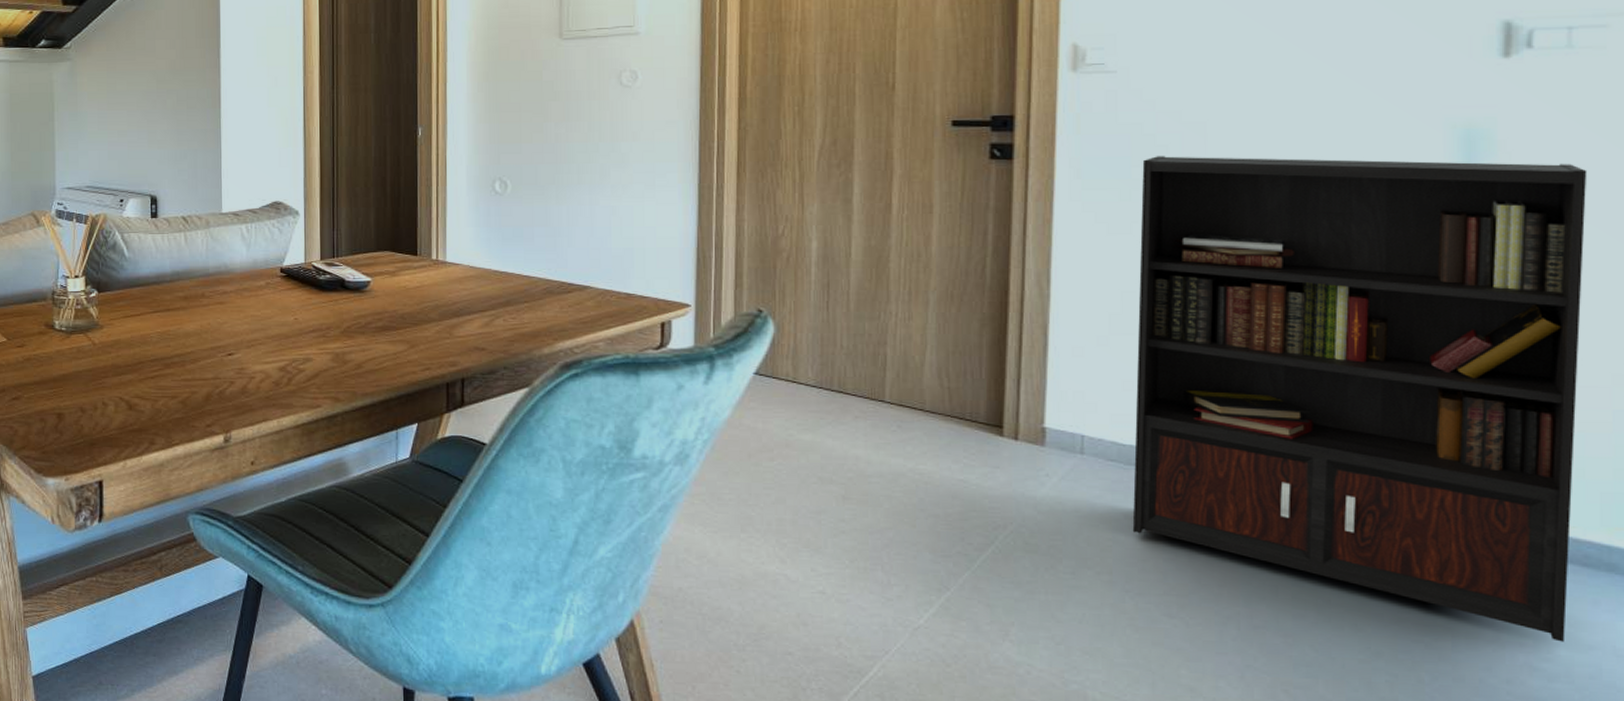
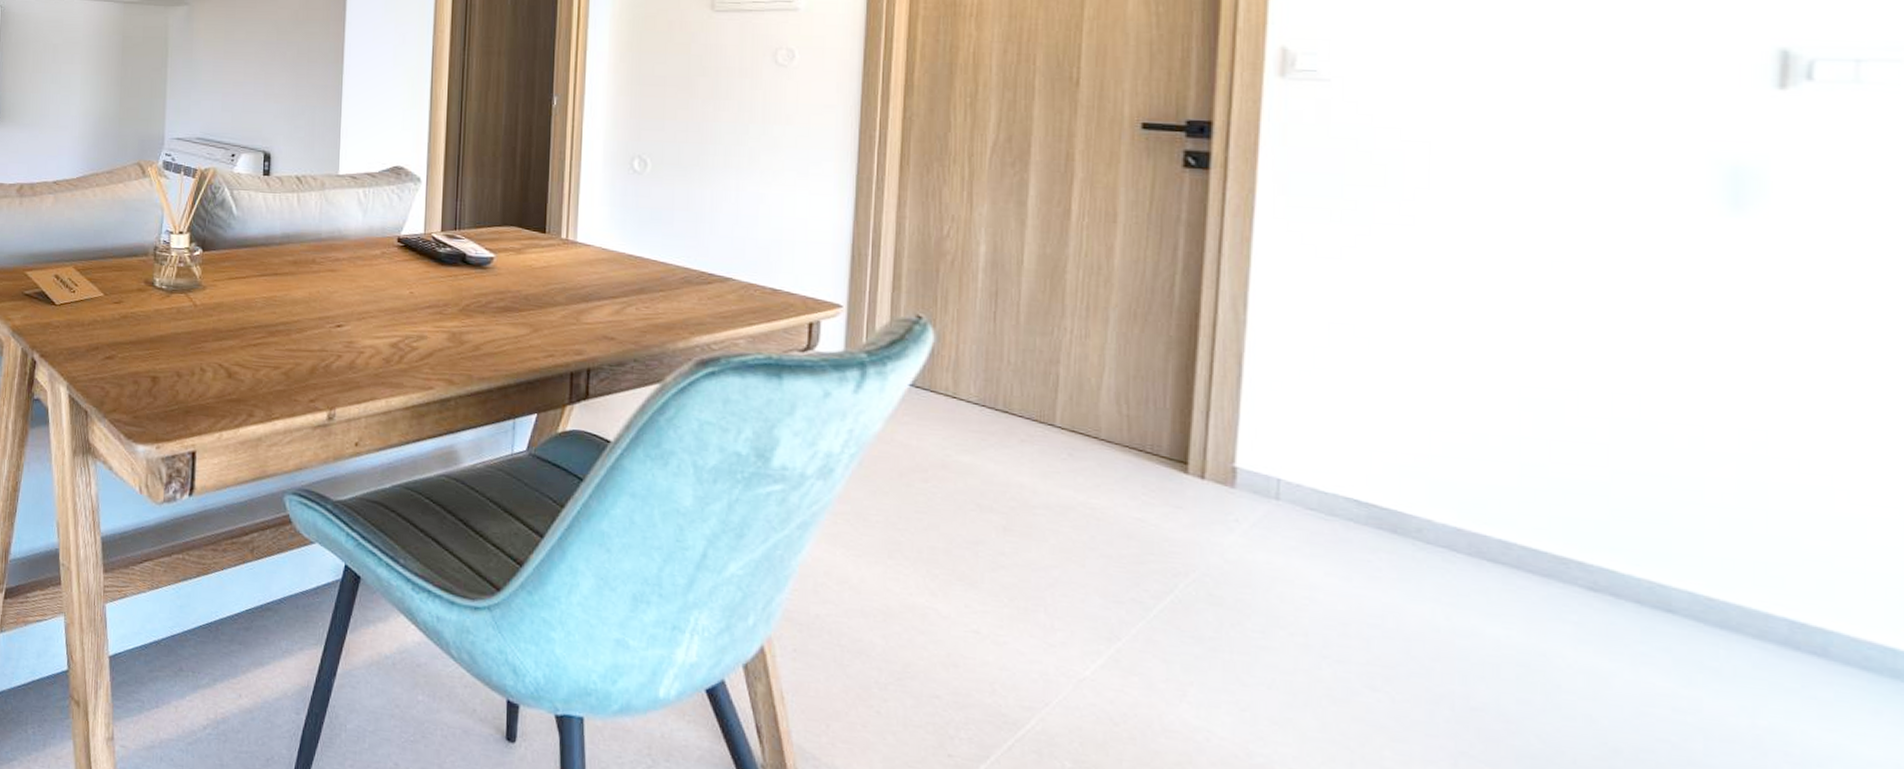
bookcase: present [1132,156,1588,642] -> none [1332,175,1876,755]

